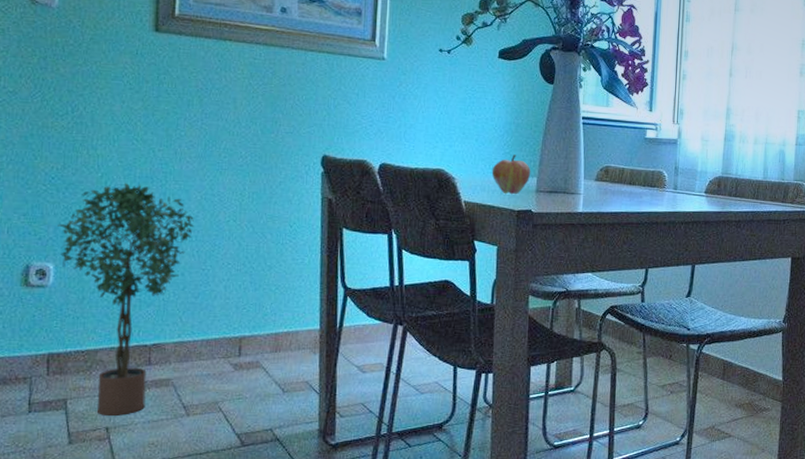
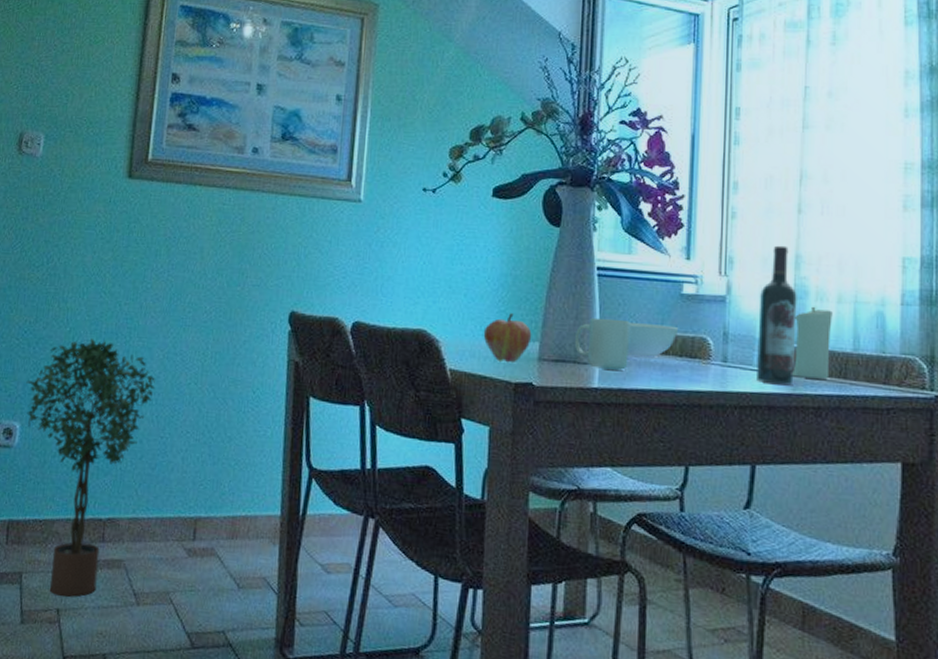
cup: none [565,157,607,199] -> present [575,317,630,371]
bowl: none [604,161,643,189] -> present [627,323,679,359]
wine bottle: none [697,100,727,205] -> present [757,245,797,384]
candle: none [722,146,750,200] -> present [792,306,833,379]

